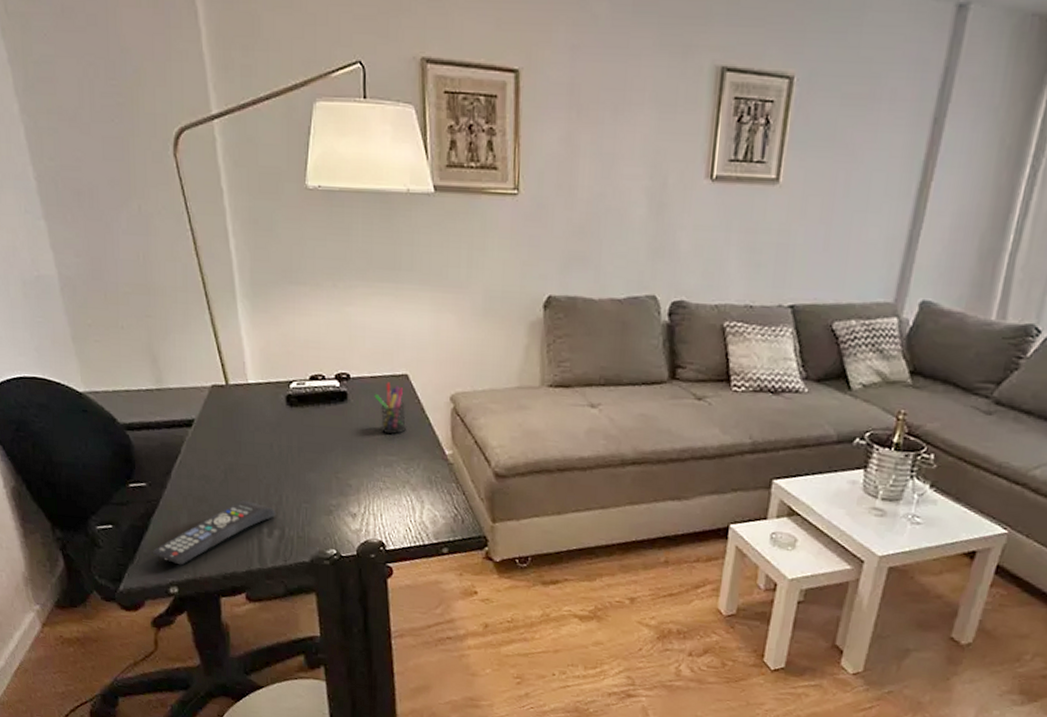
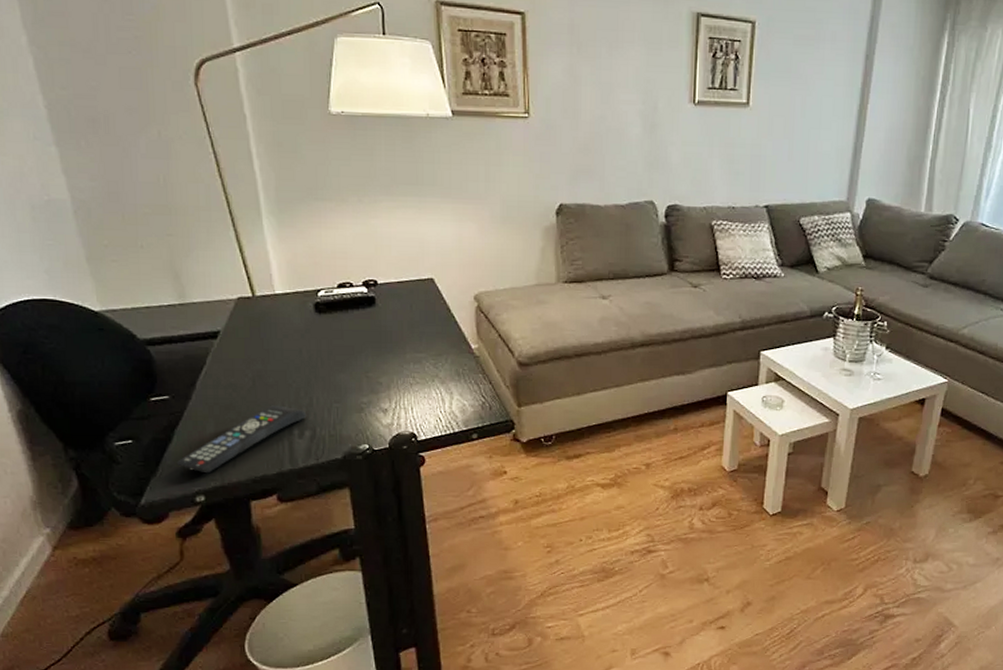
pen holder: present [374,382,406,435] -> none [402,286,433,334]

